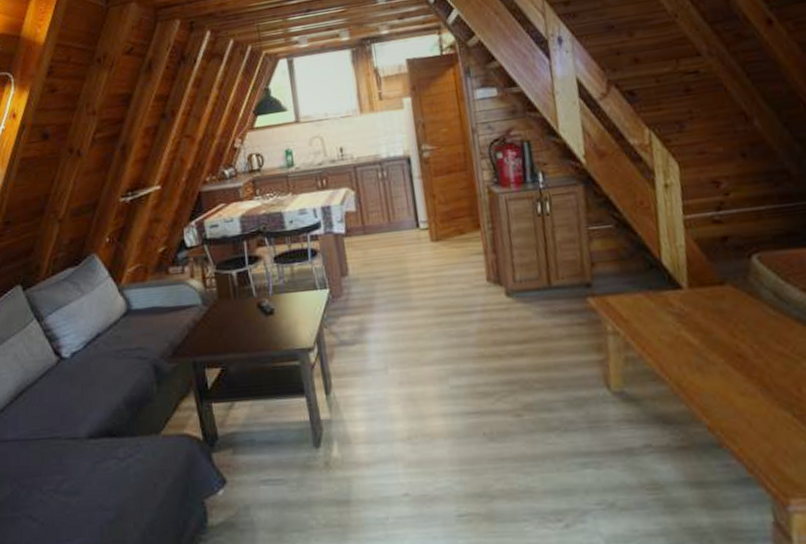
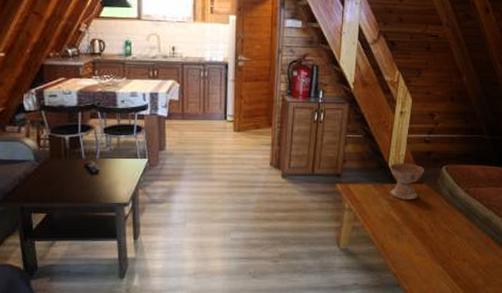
ceramic bowl: none [664,256,723,313] -> present [390,163,424,200]

